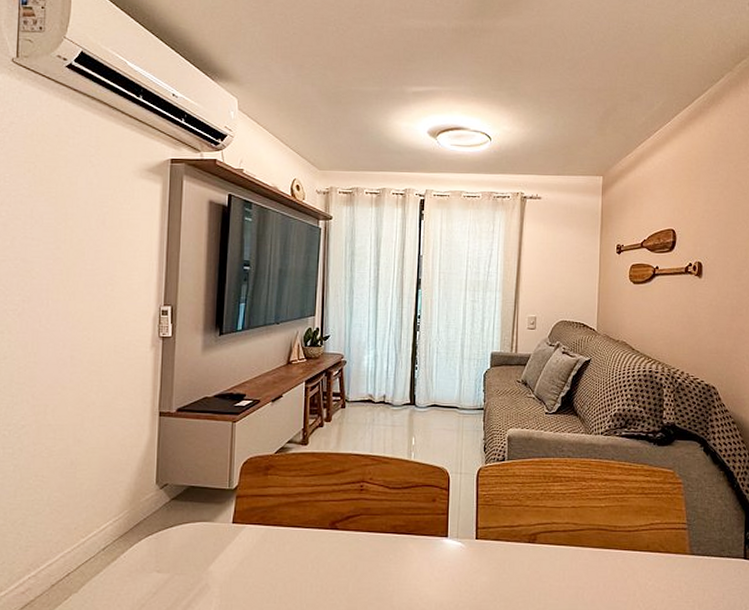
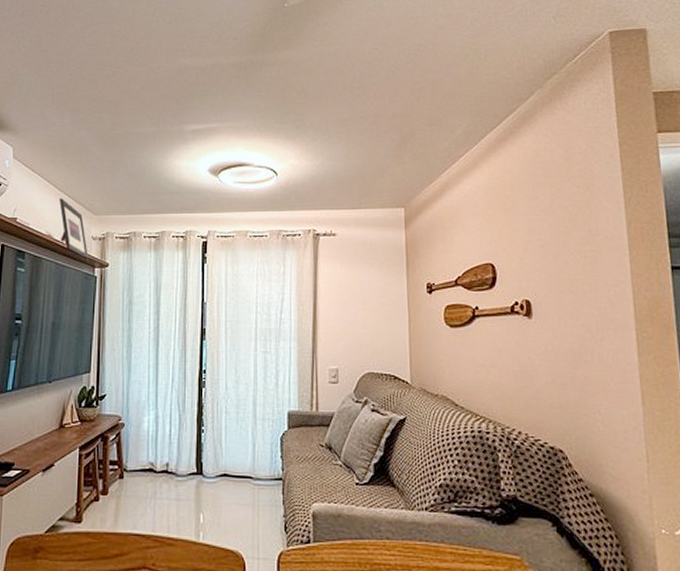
picture frame: none [285,152,314,213] -> present [59,198,89,260]

